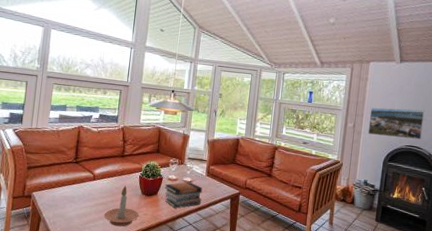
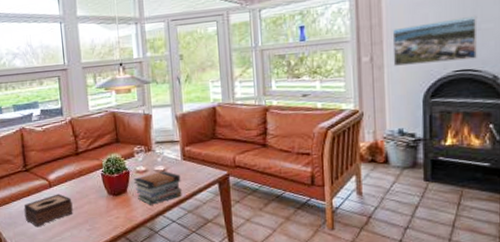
tissue box: none [66,186,110,213] -> present [24,193,73,228]
candle holder: present [104,185,139,227] -> none [70,187,110,237]

